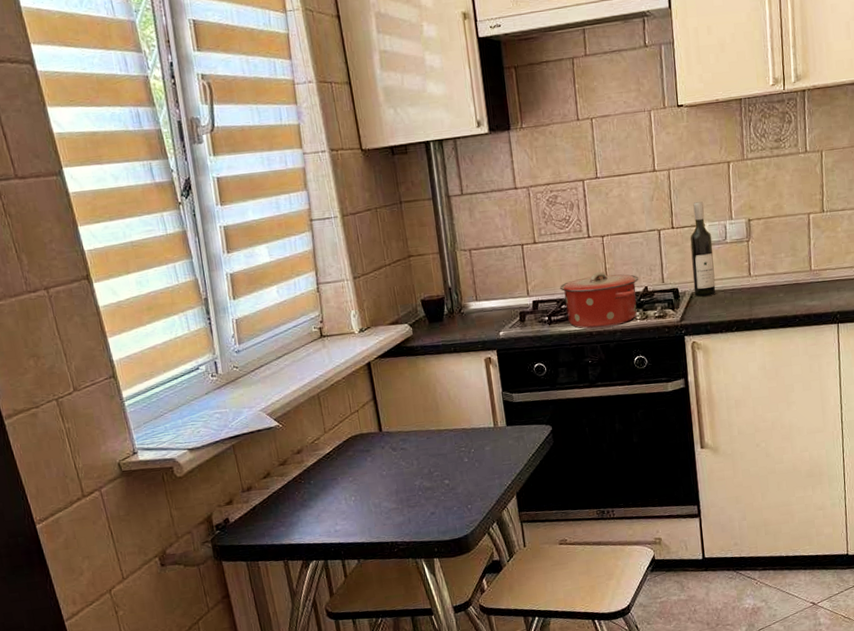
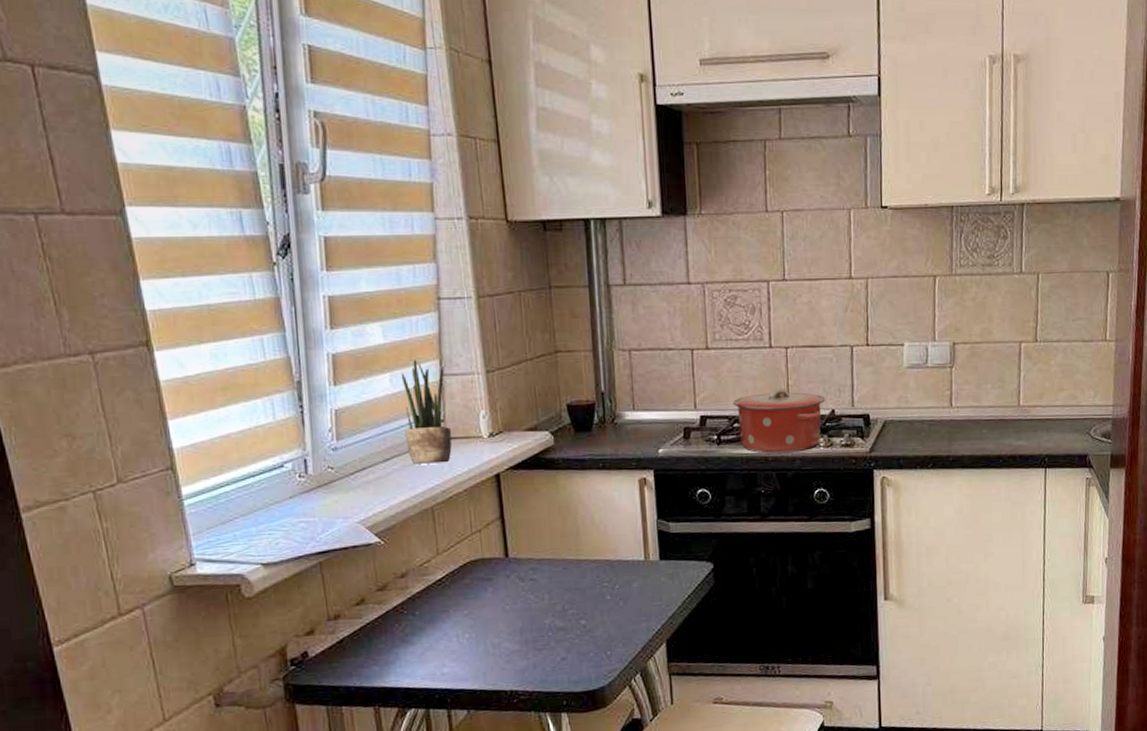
potted plant: none [285,272,331,360] -> present [401,359,452,464]
bottle: present [689,201,716,297] -> none [886,318,912,426]

